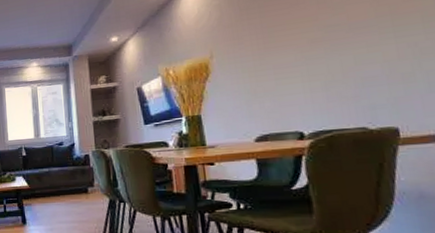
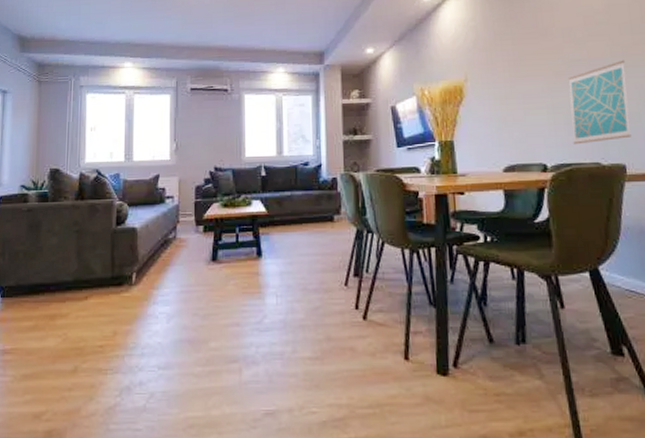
wall art: none [325,19,405,111] -> present [568,60,632,145]

